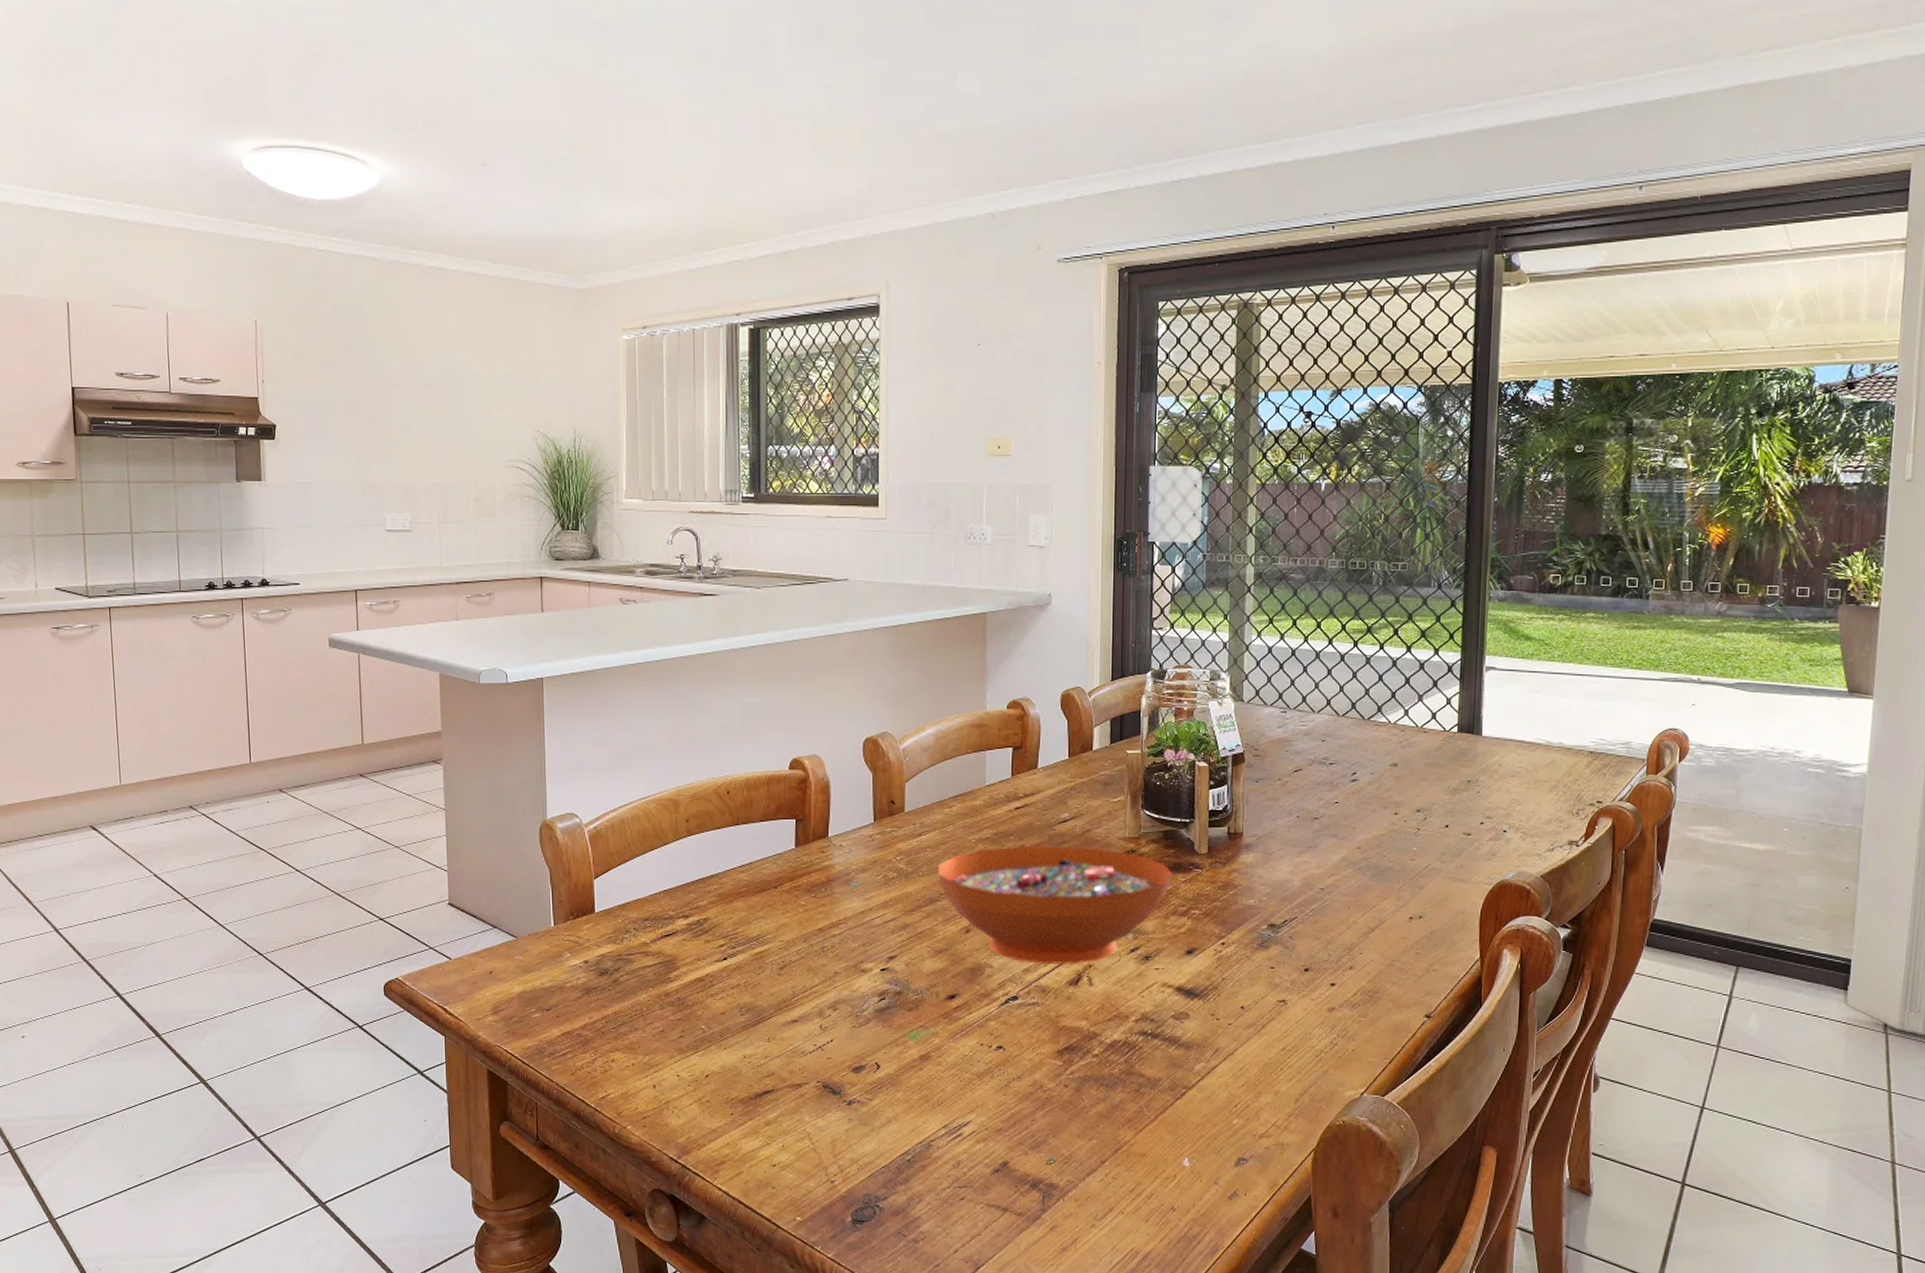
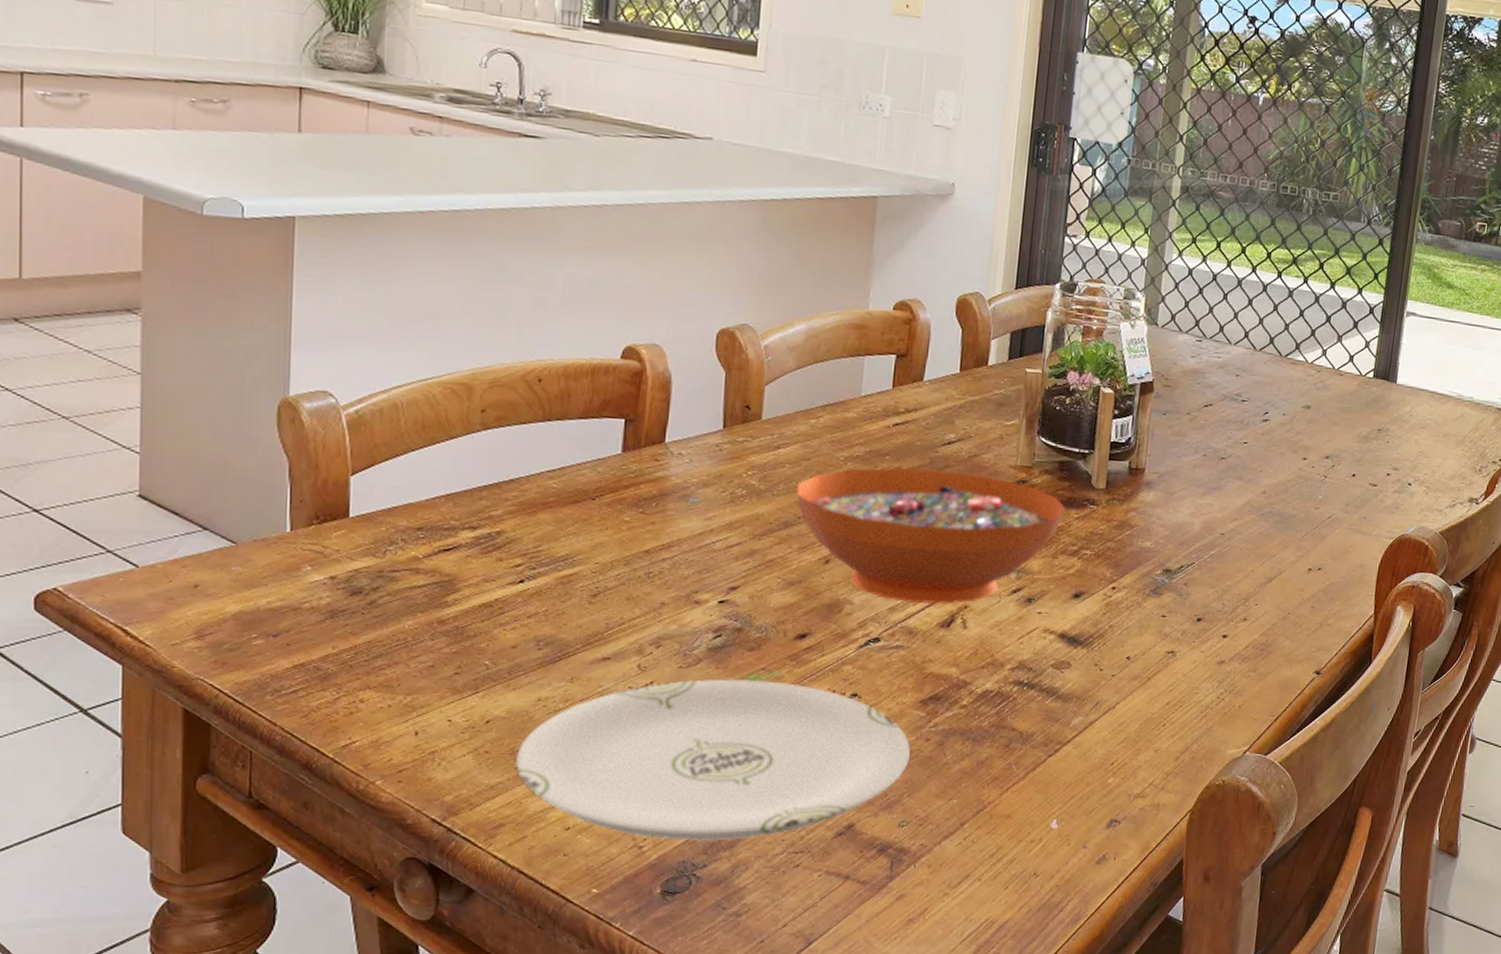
plate: none [731,1036,1052,1176] -> present [516,679,910,841]

